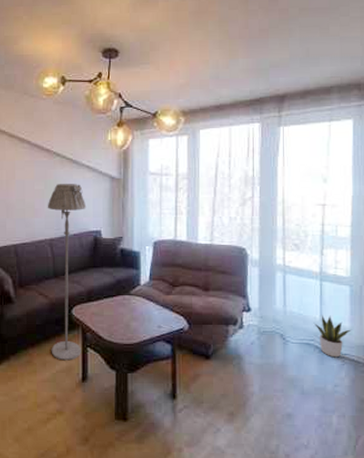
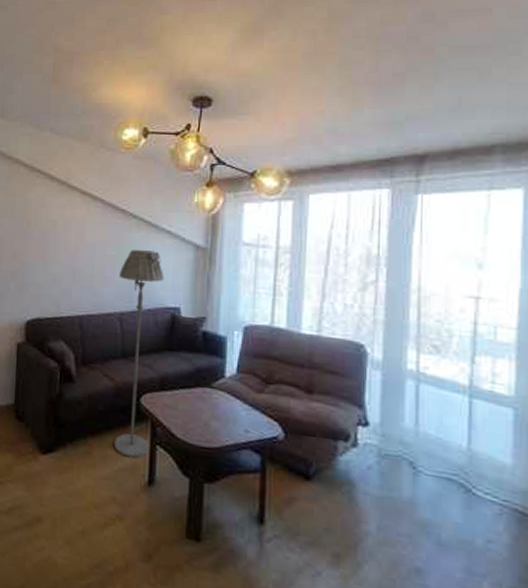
potted plant: present [313,315,352,358] -> none [457,443,515,504]

